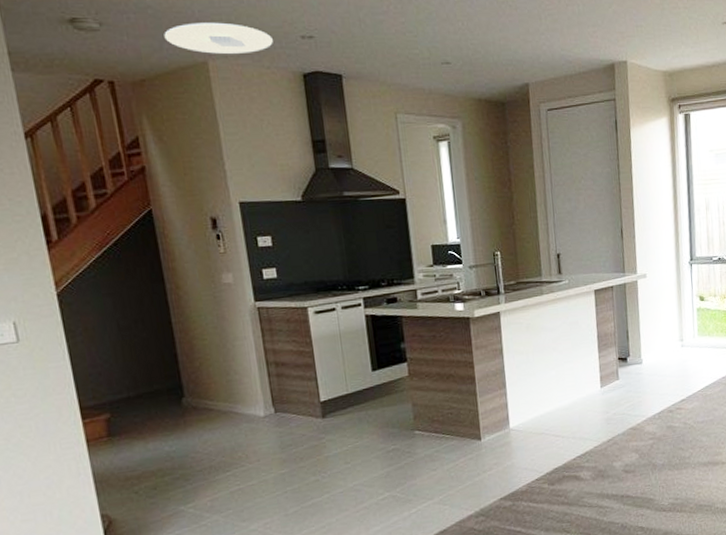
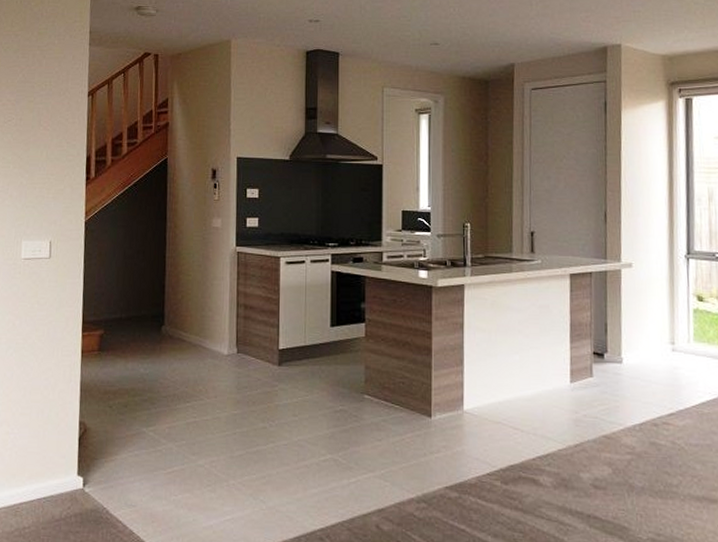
ceiling light: present [164,22,273,55] -> none [201,9,285,35]

